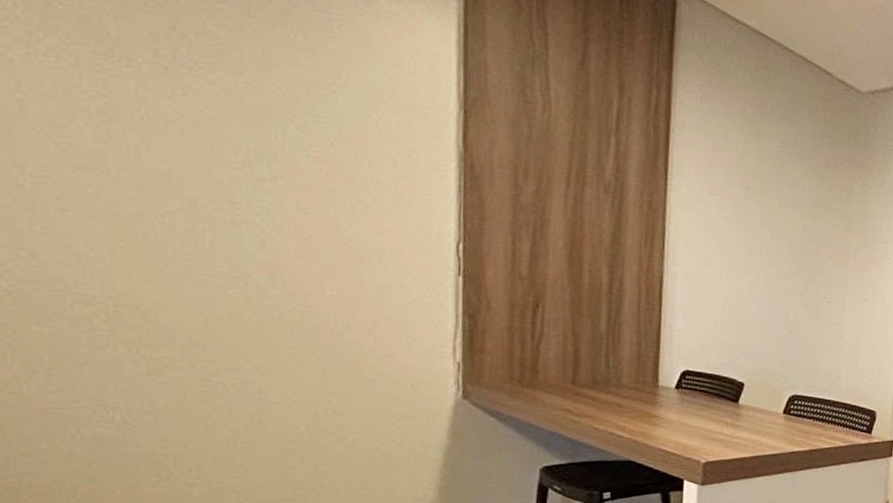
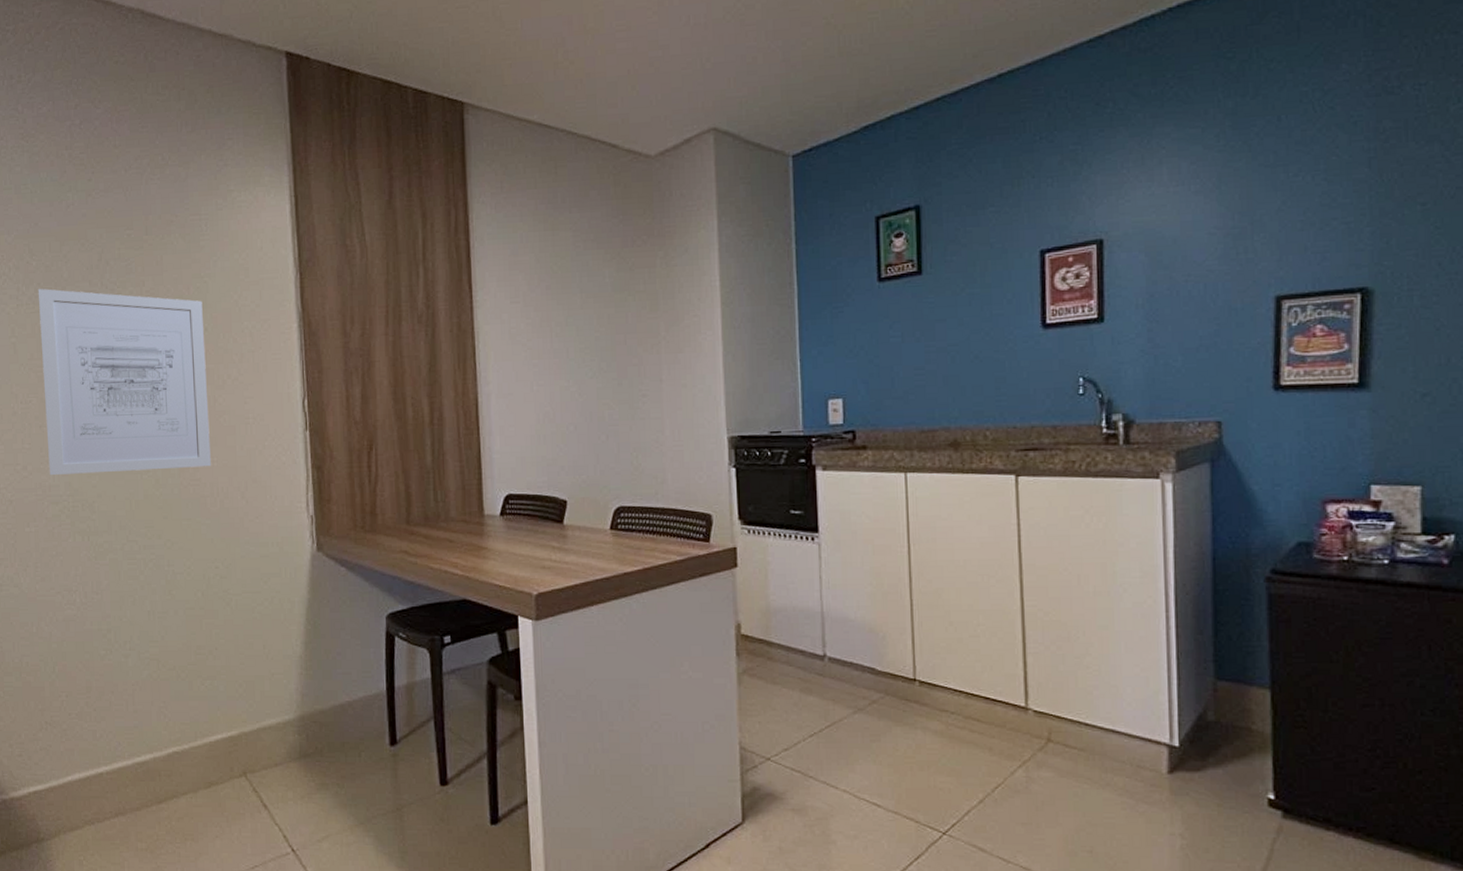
wall art: none [64,41,329,295] -> present [37,289,211,476]

